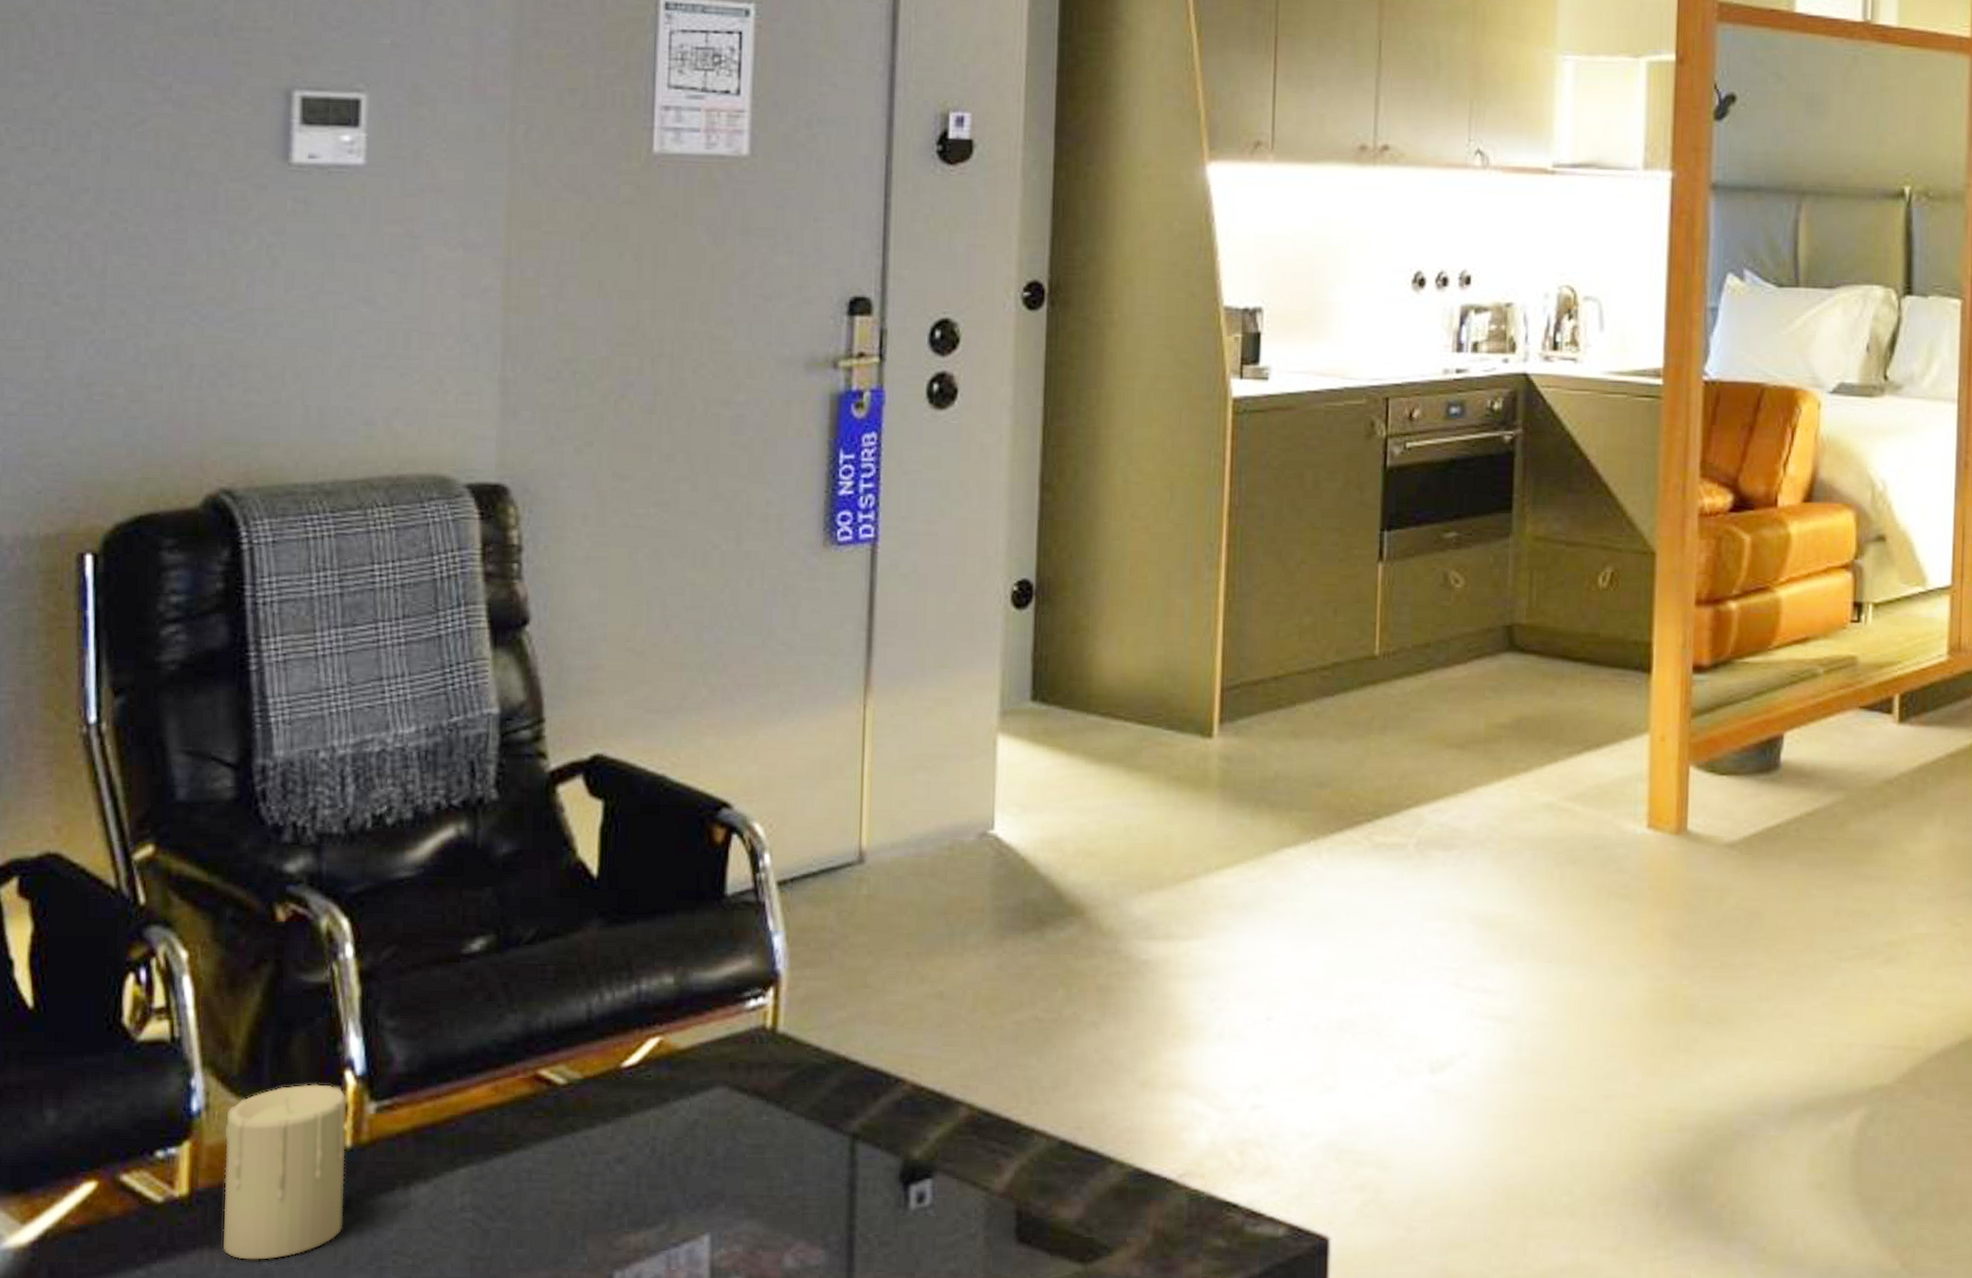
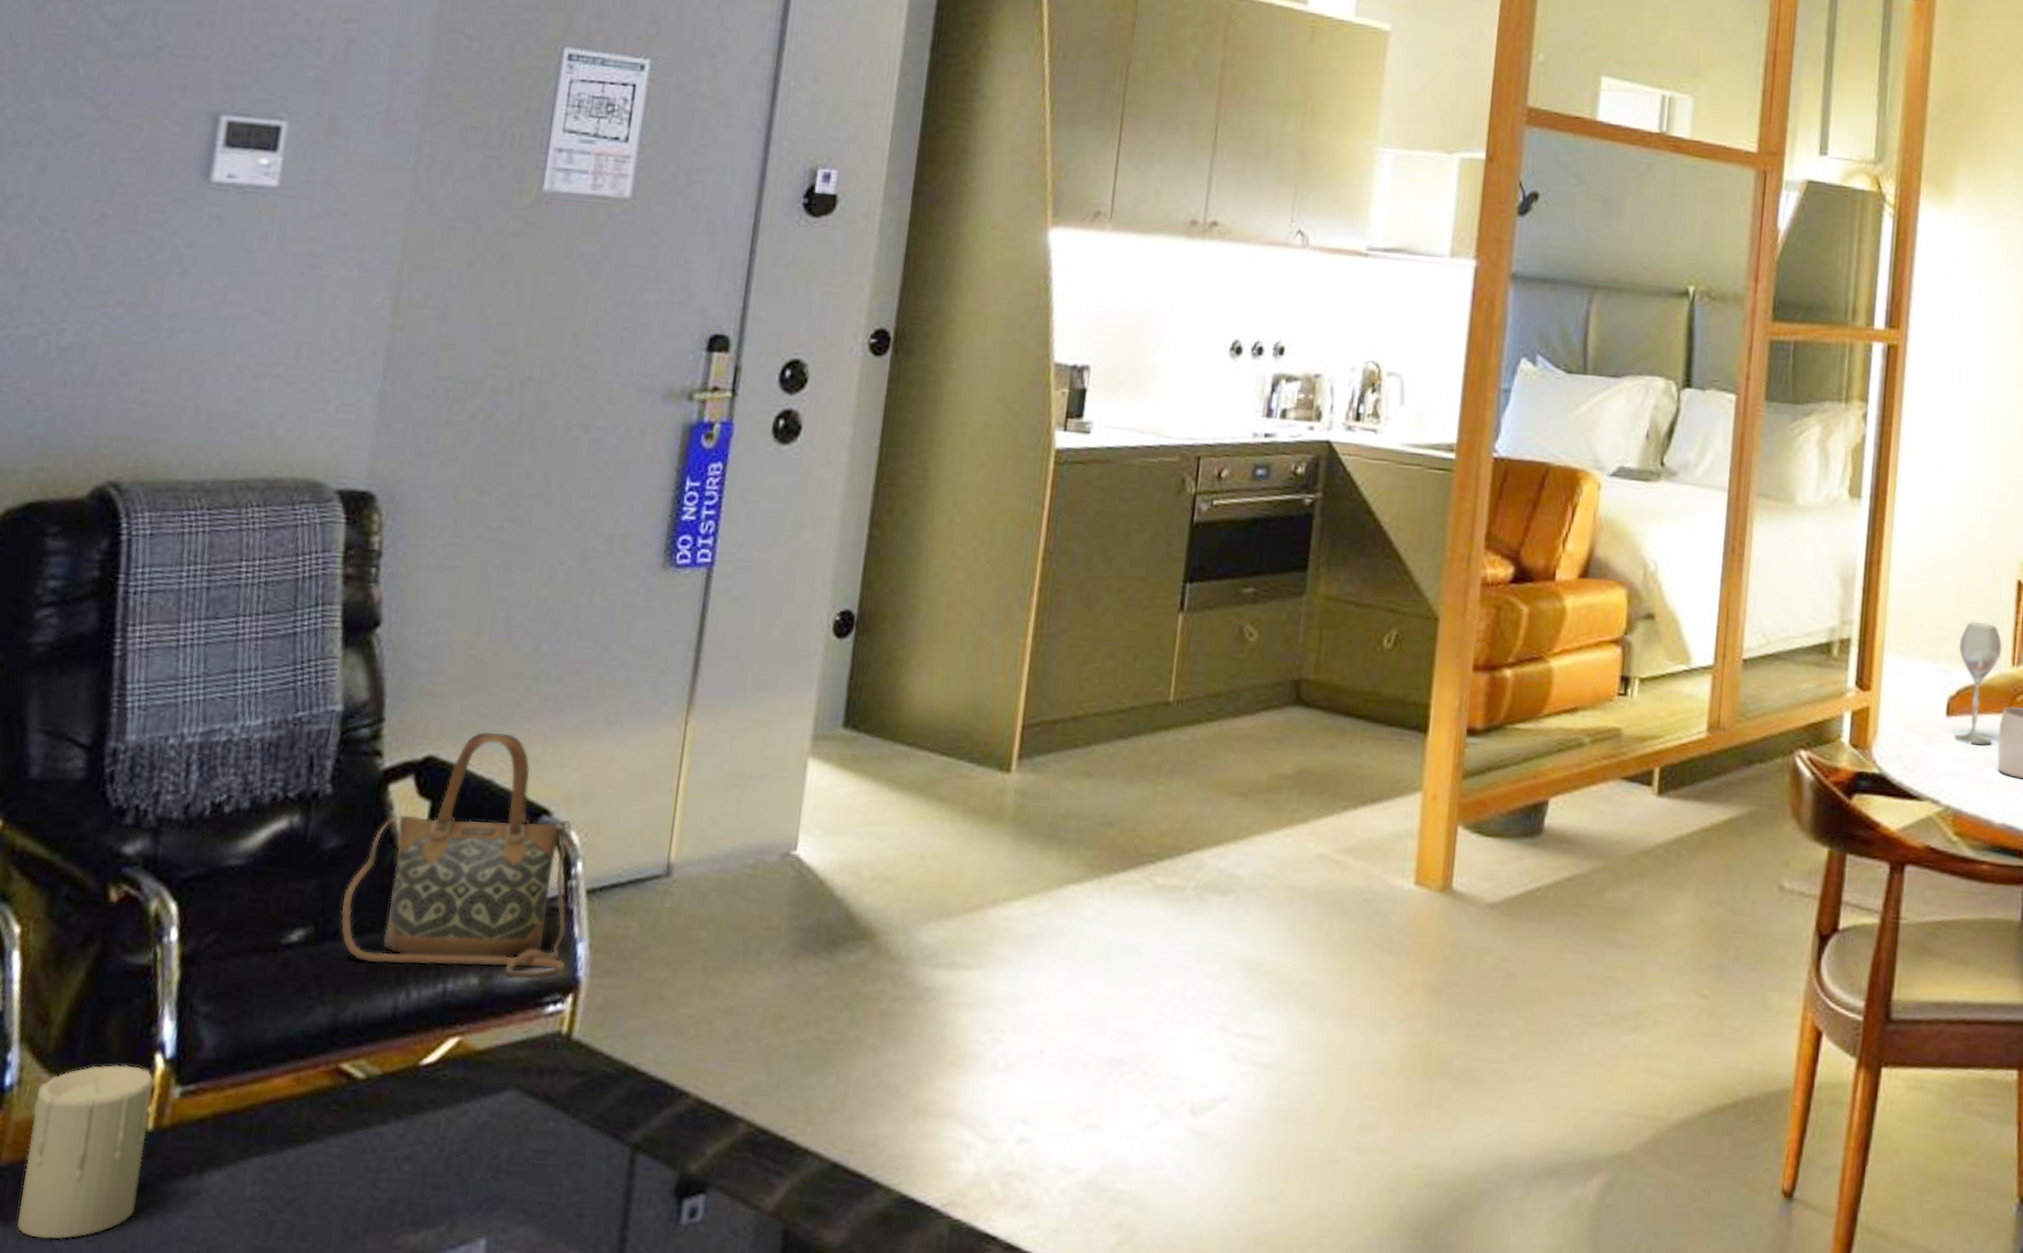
handbag: none [521,726,763,976] -> present [340,731,573,980]

